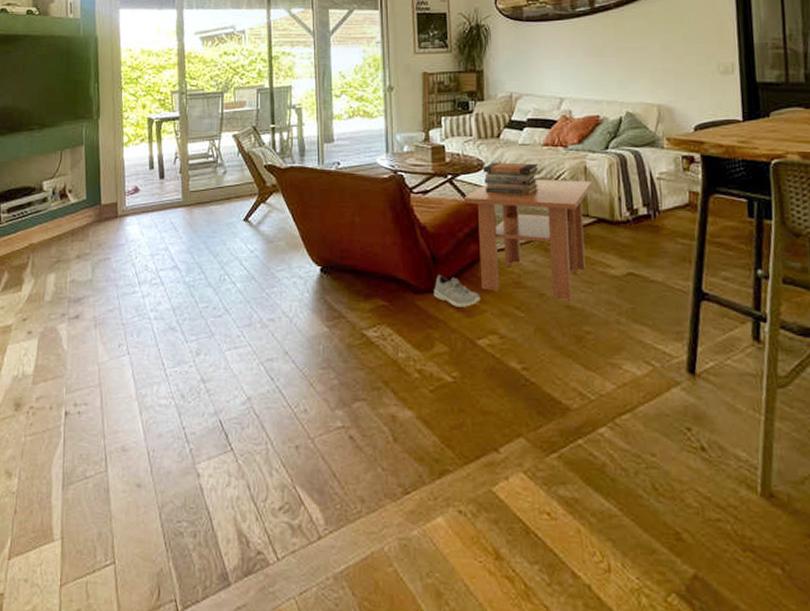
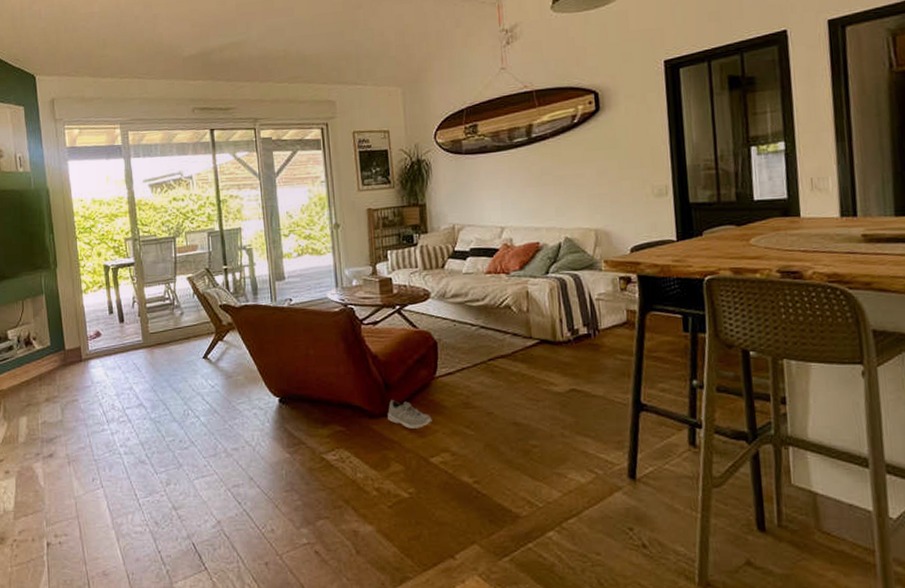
coffee table: present [463,179,593,300] -> none [412,304,535,417]
book stack: present [483,162,539,195] -> none [429,291,483,322]

